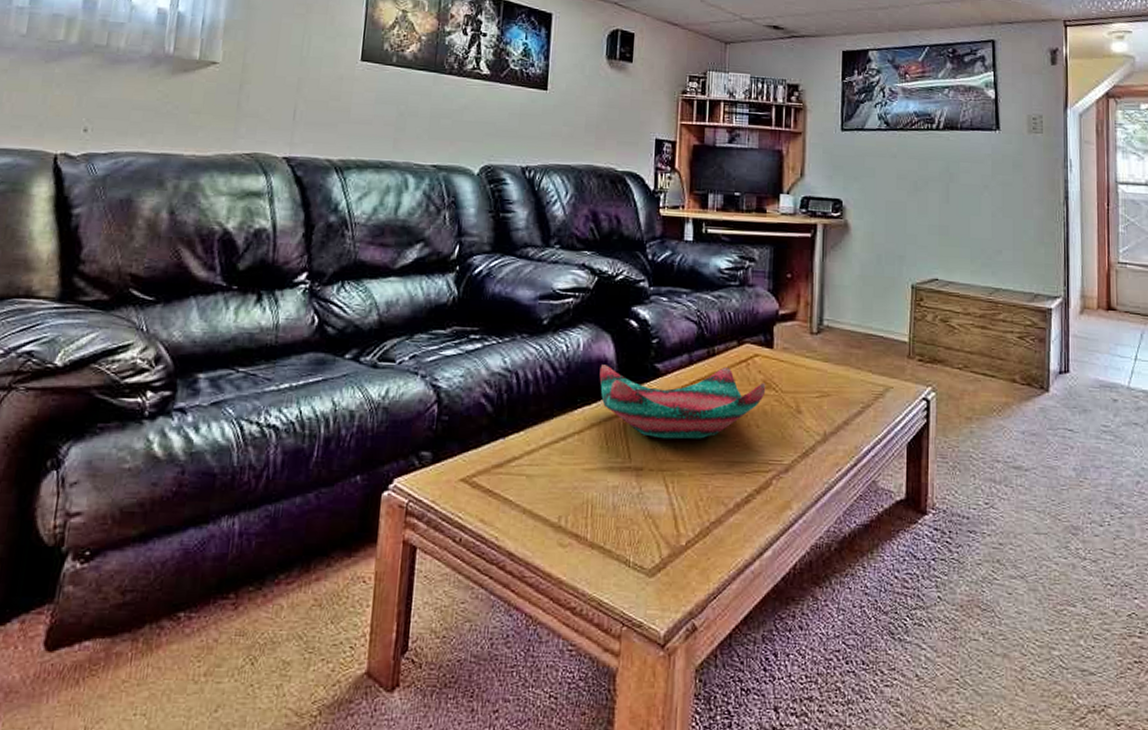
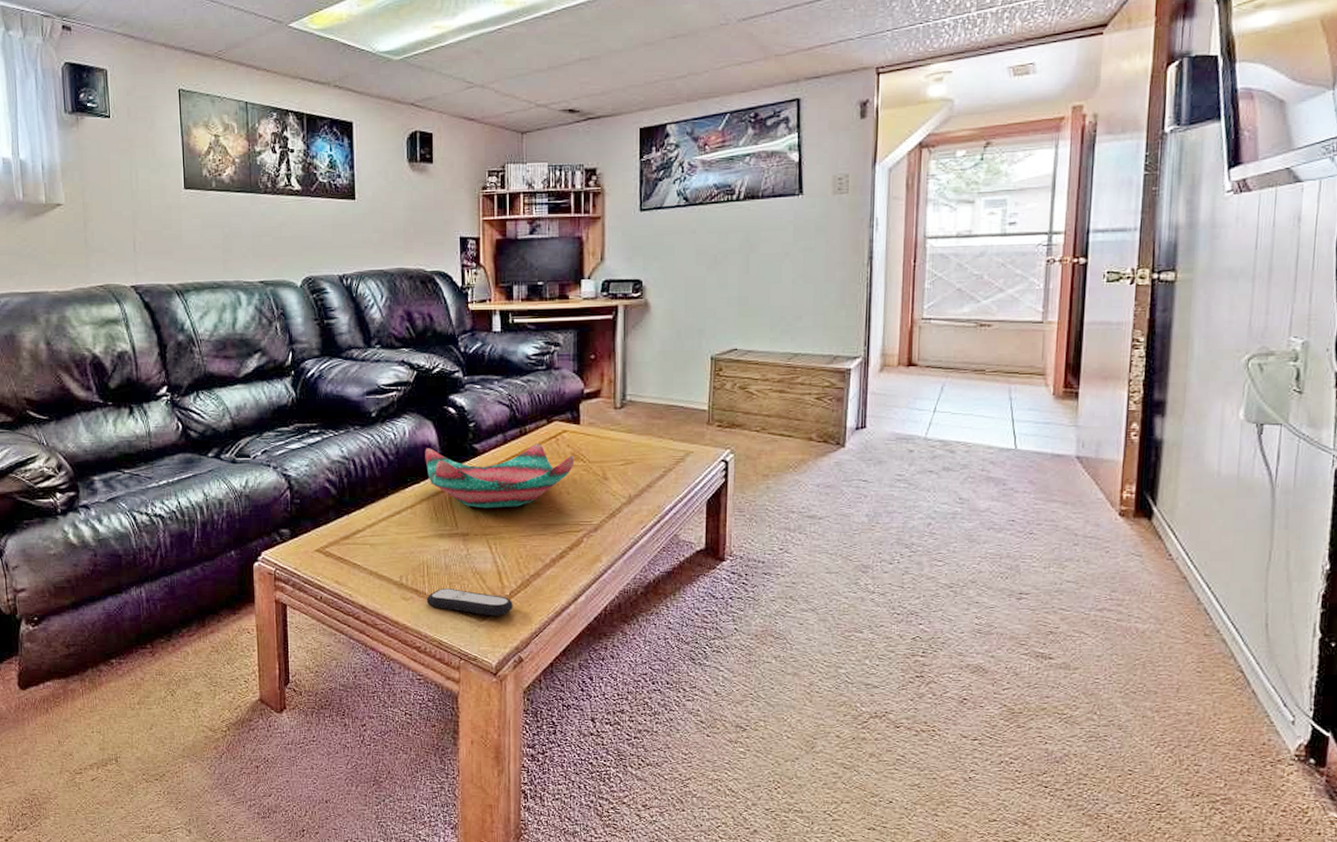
remote control: none [587,533,689,572] -> present [426,587,513,617]

